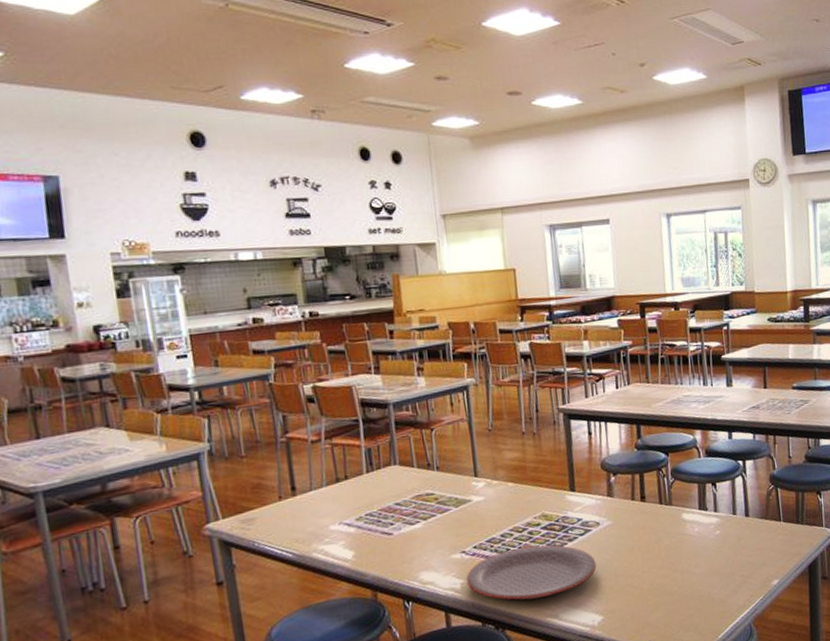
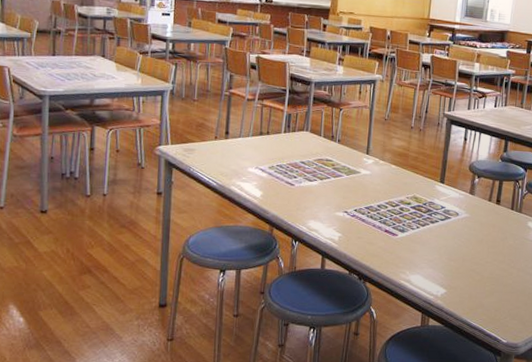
plate: present [466,545,597,600] -> none [343,219,449,263]

